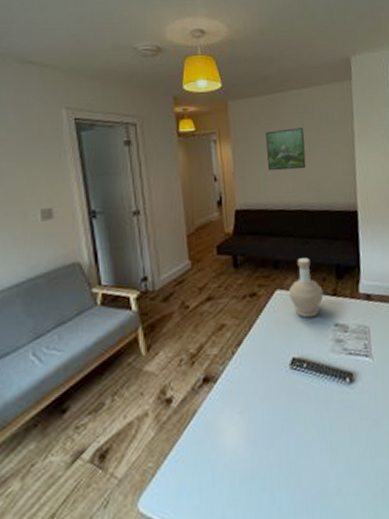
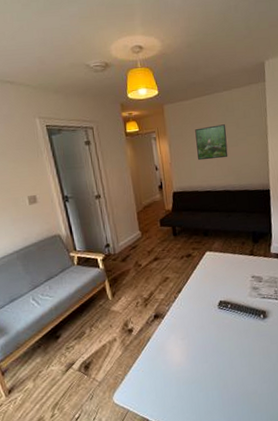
bottle: present [288,258,324,318] -> none [215,227,243,272]

